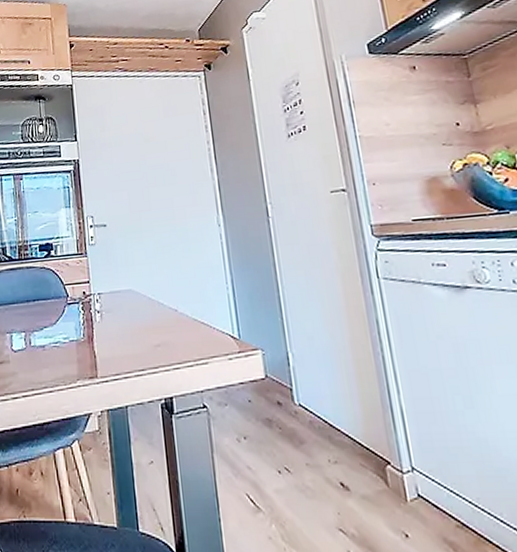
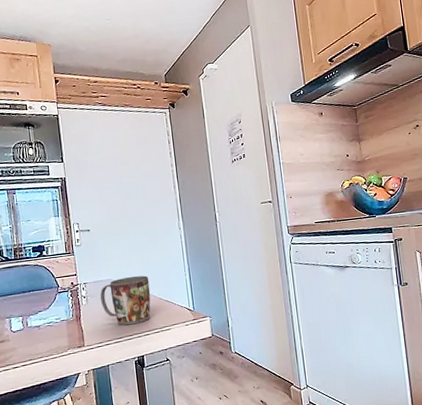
mug: none [117,286,182,354] -> present [100,275,151,326]

